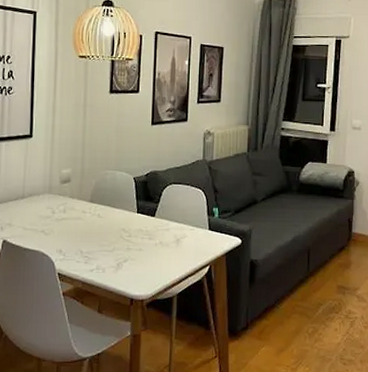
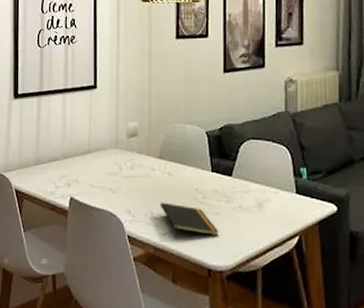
notepad: none [89,241,141,274] -> present [160,202,219,239]

